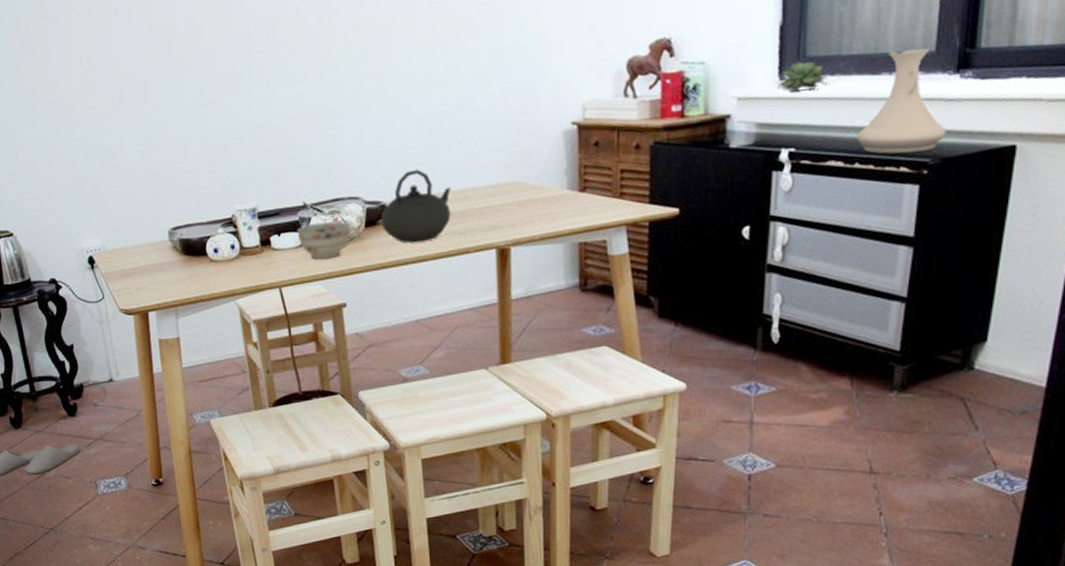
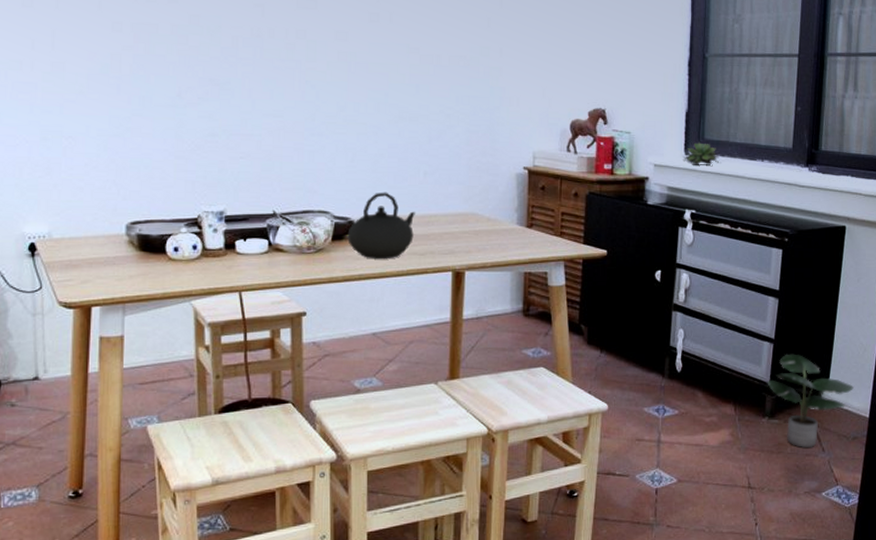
teacup: present [297,221,360,260] -> none [263,232,326,268]
vase: present [857,48,947,155] -> none [740,144,800,224]
potted plant: none [896,313,1023,426] -> present [767,353,854,448]

